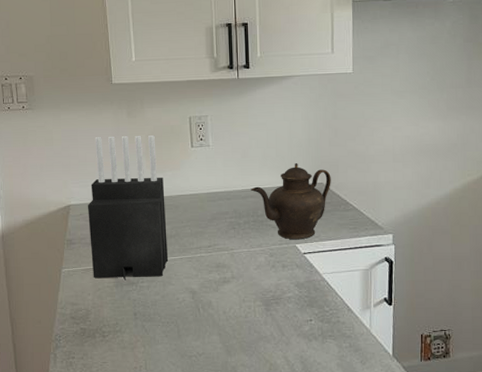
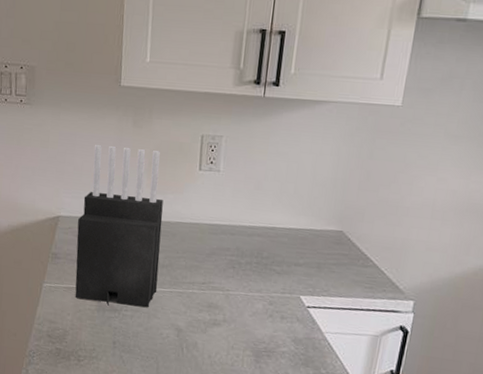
teapot: present [250,163,331,240] -> none [258,204,354,291]

